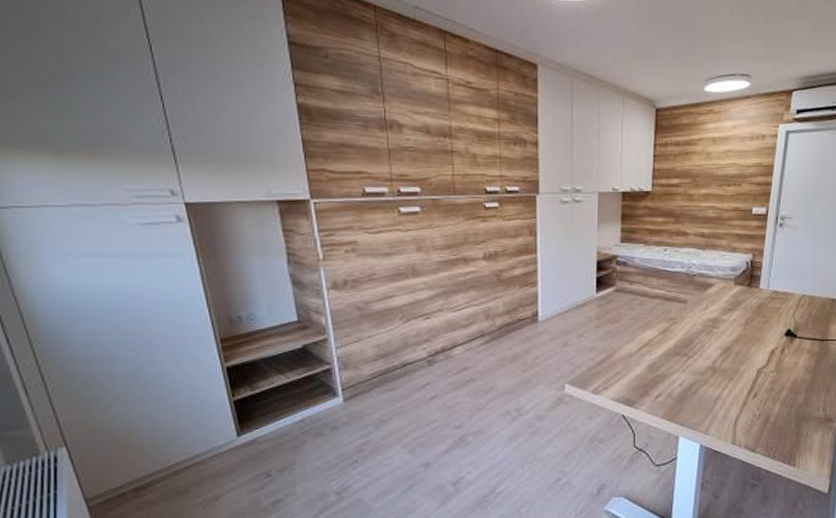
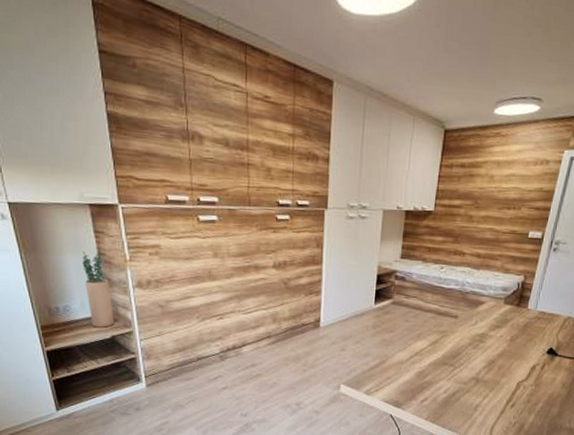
vase: none [269,248,307,337] -> present [82,248,115,328]

